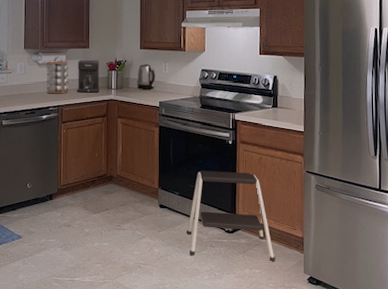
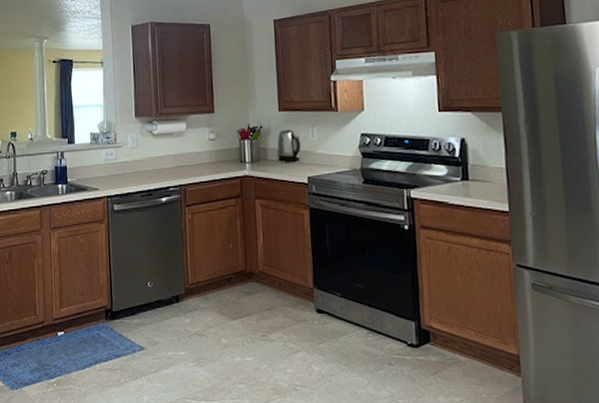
spice rack: present [47,56,69,94] -> none [164,124,192,171]
coffee maker: present [77,60,100,93] -> none [201,127,230,169]
step stool: present [187,170,275,262] -> none [355,264,481,388]

